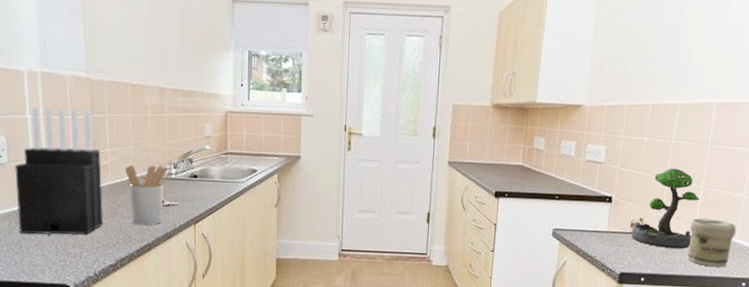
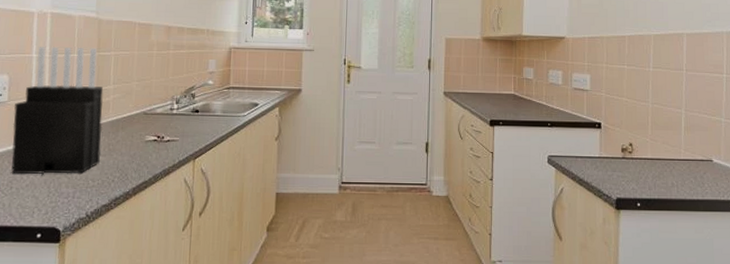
utensil holder: present [125,165,170,226] -> none [127,101,172,162]
plant: present [631,168,700,249] -> none [623,94,682,172]
jar: present [688,218,737,268] -> none [677,141,721,190]

